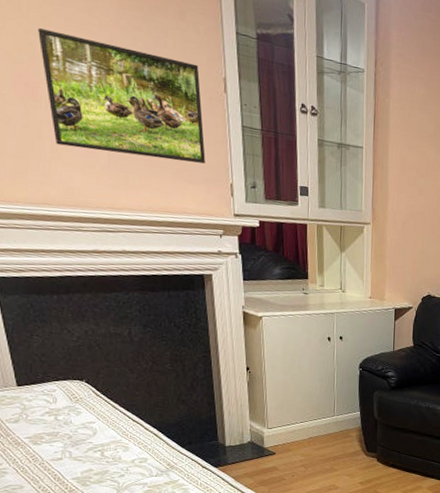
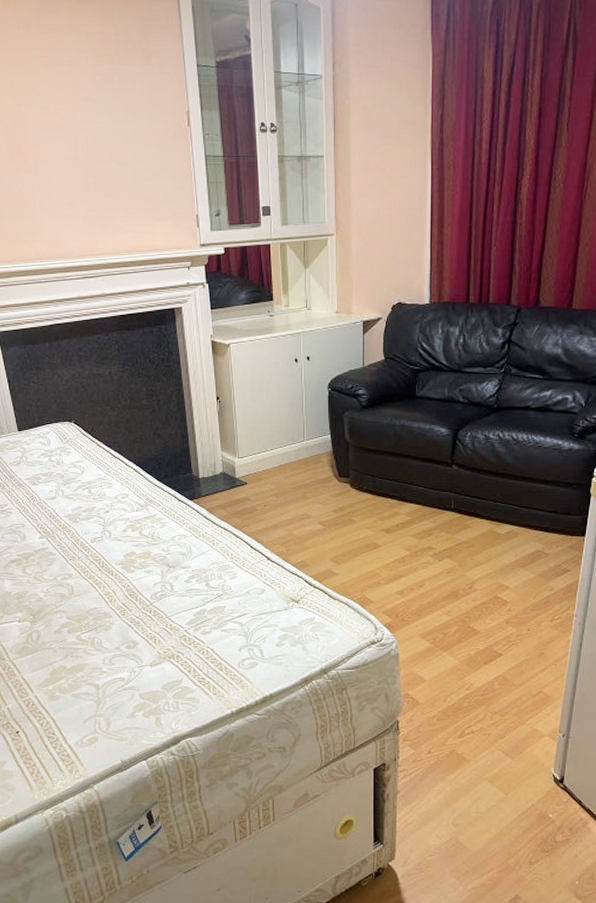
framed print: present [38,28,206,164] -> none [28,98,173,203]

